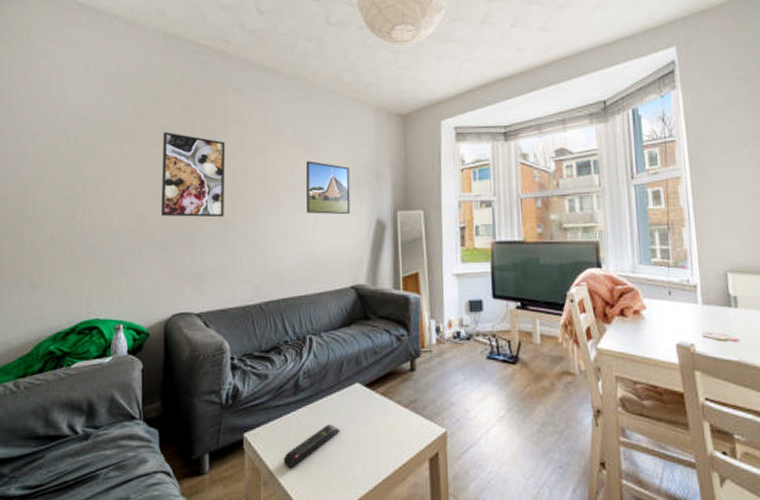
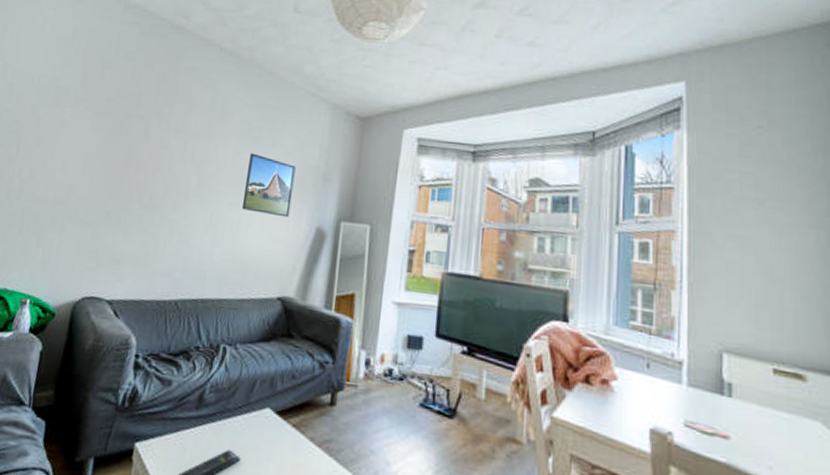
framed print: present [162,132,225,218] -> none [90,102,169,201]

